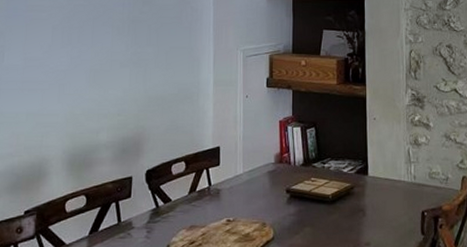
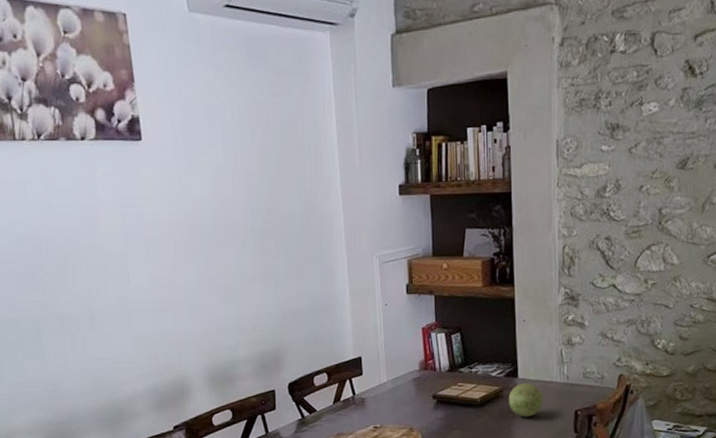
decorative ball: none [359,181,392,216] -> present [508,383,544,417]

